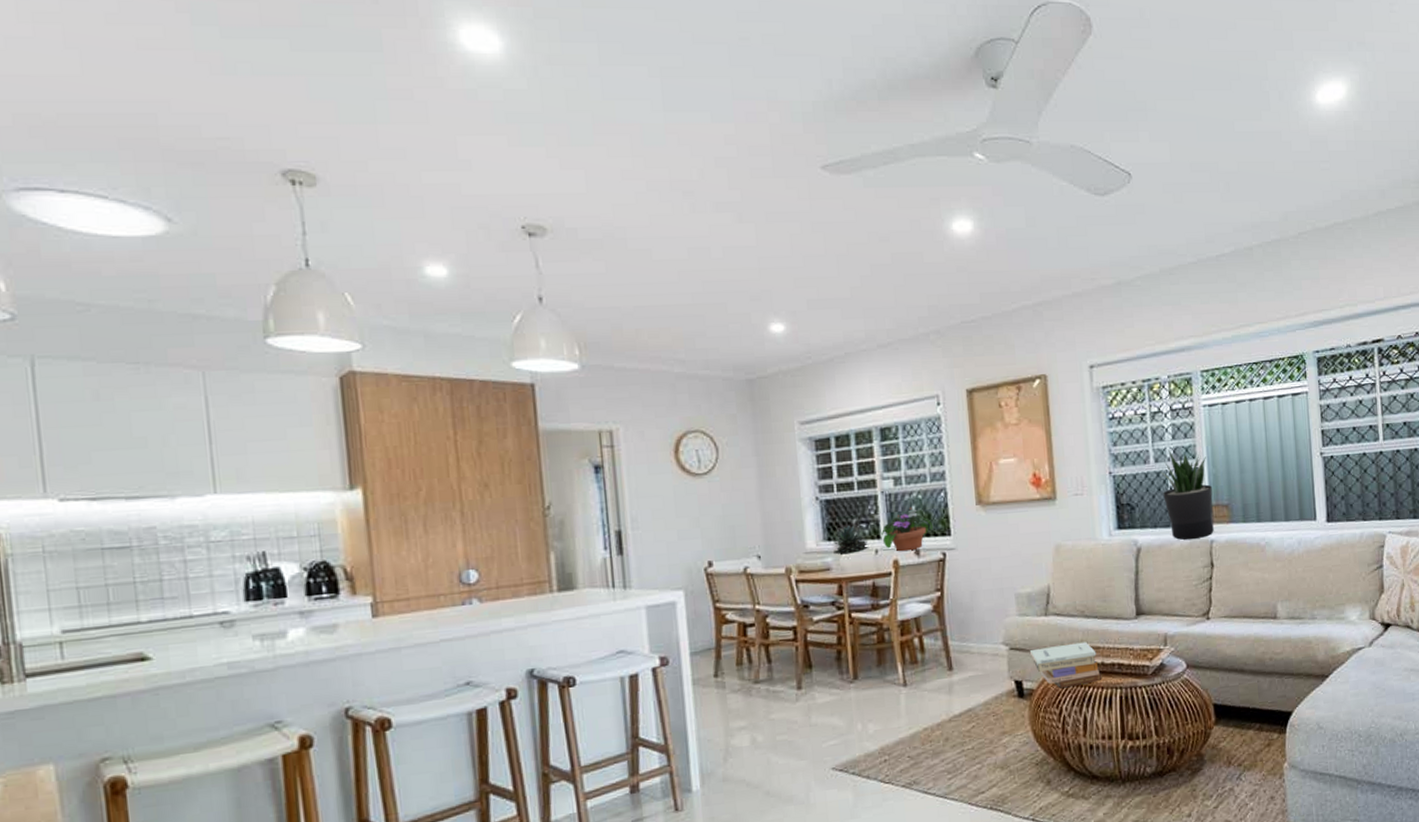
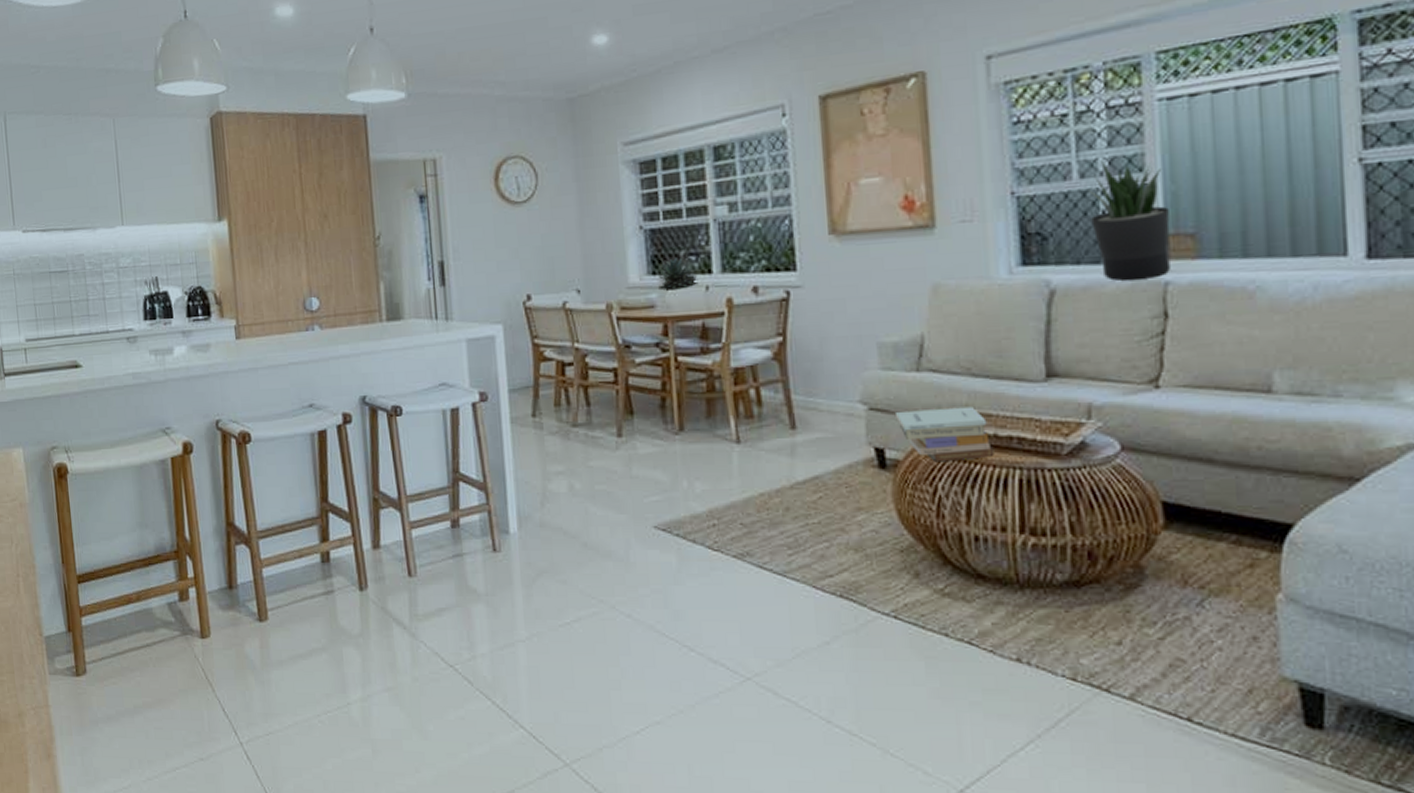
potted flower: present [880,507,933,552] -> none [712,237,774,289]

